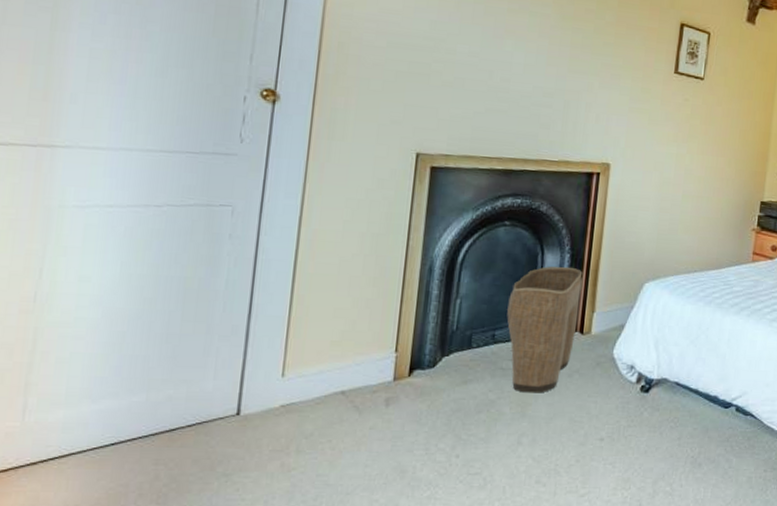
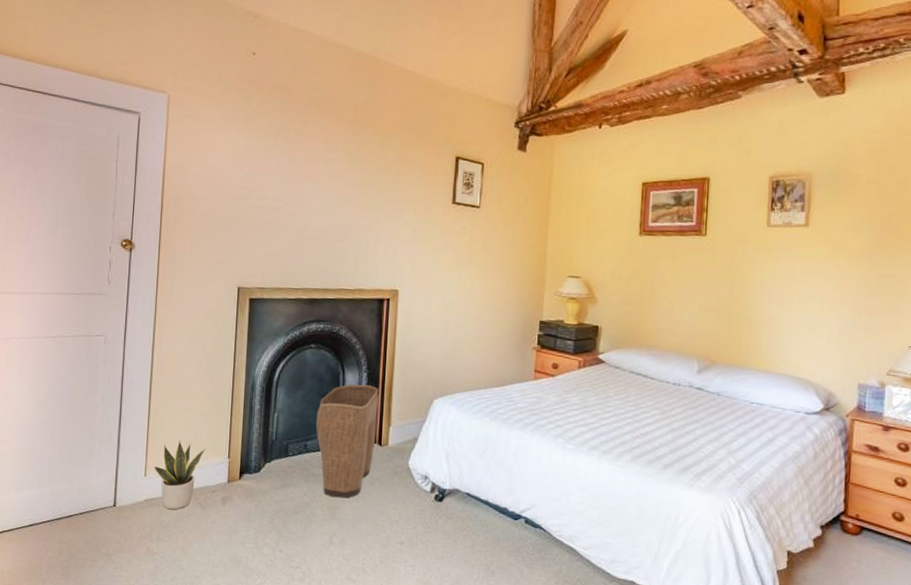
potted plant: none [295,332,366,416] -> present [154,440,206,510]

